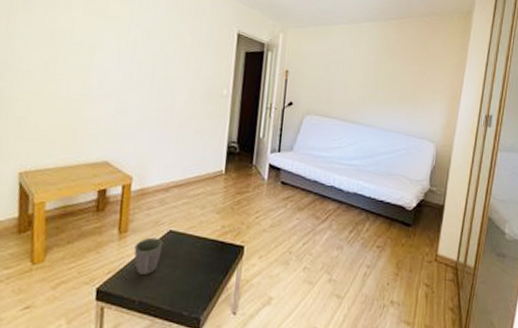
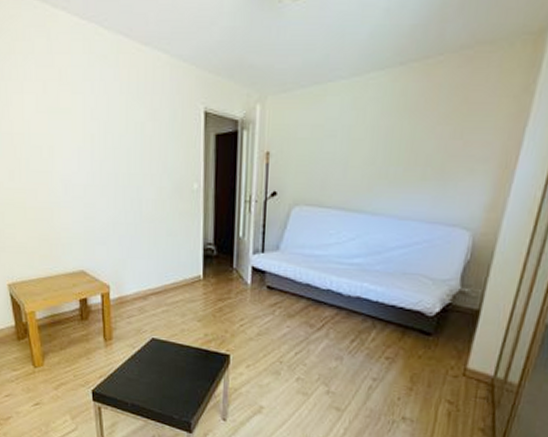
mug: present [133,237,163,274] -> none [120,345,147,380]

